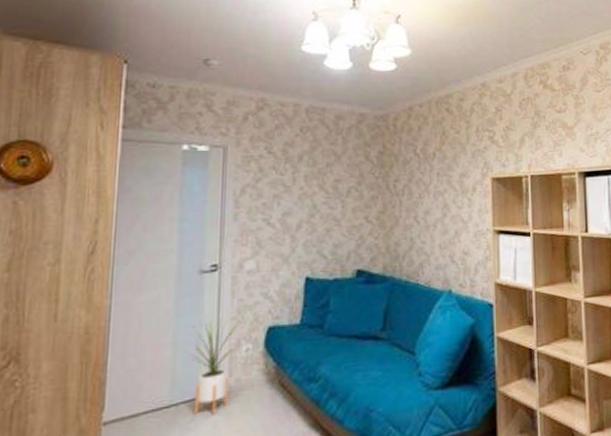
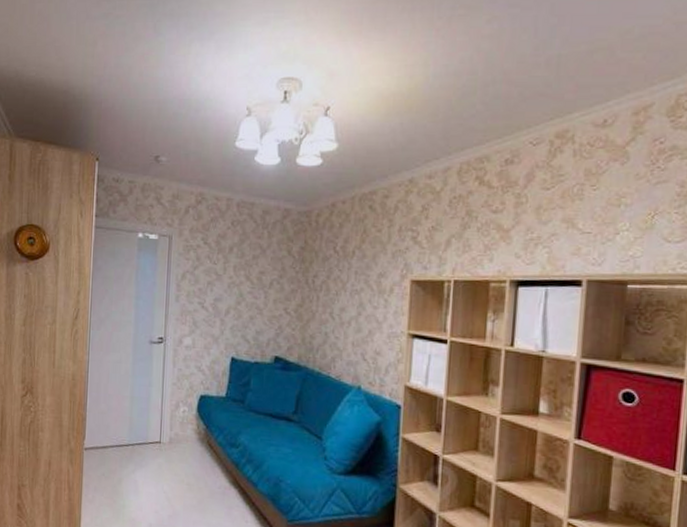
house plant: present [190,317,240,414] -> none [142,382,179,458]

